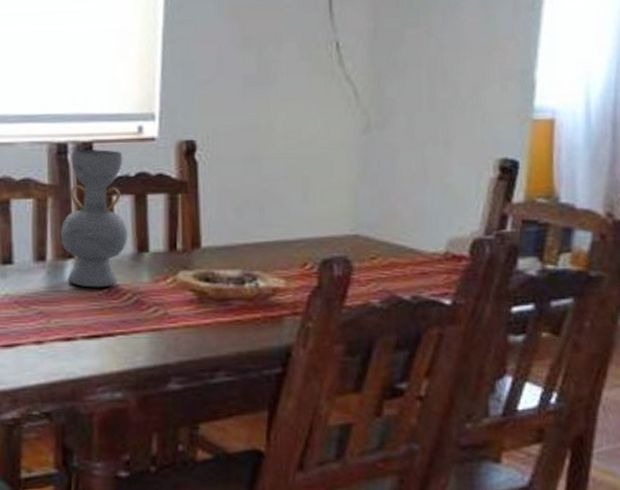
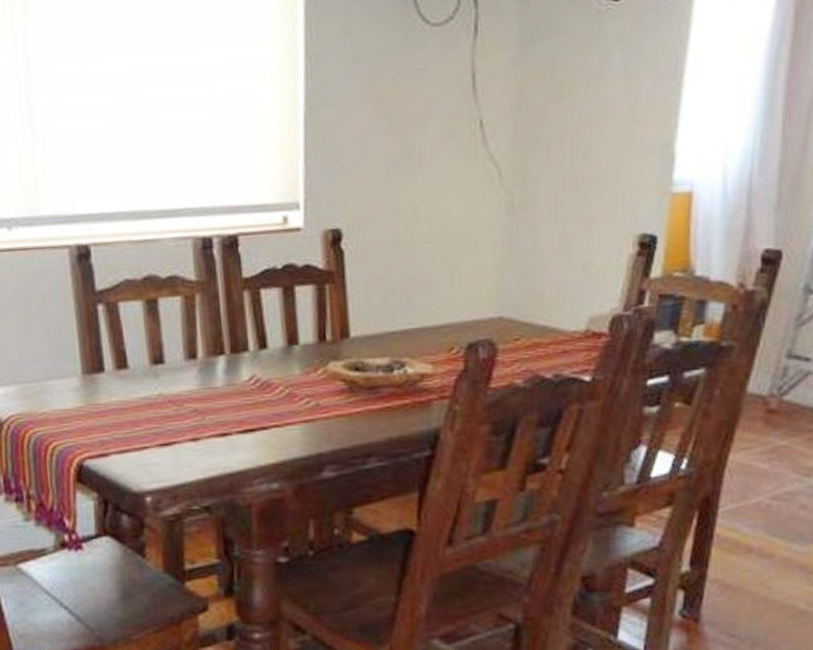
decorative vase: present [60,149,127,288] -> none [210,242,277,383]

